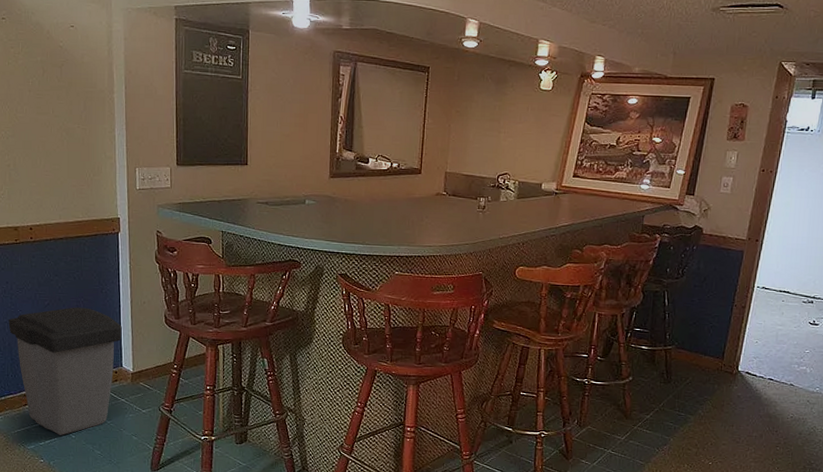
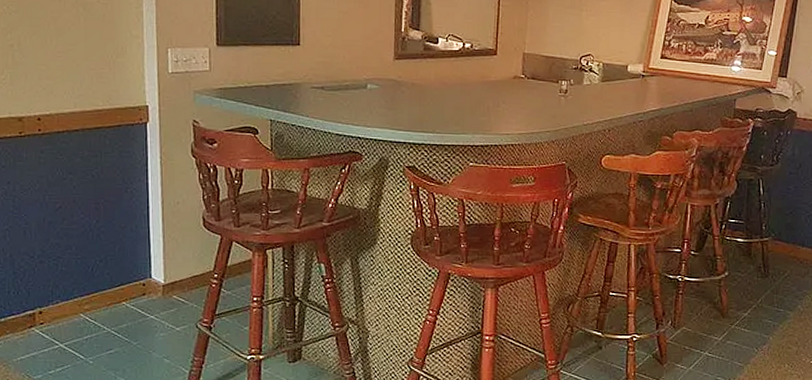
trash can: present [8,307,122,436] -> none [10,210,151,361]

